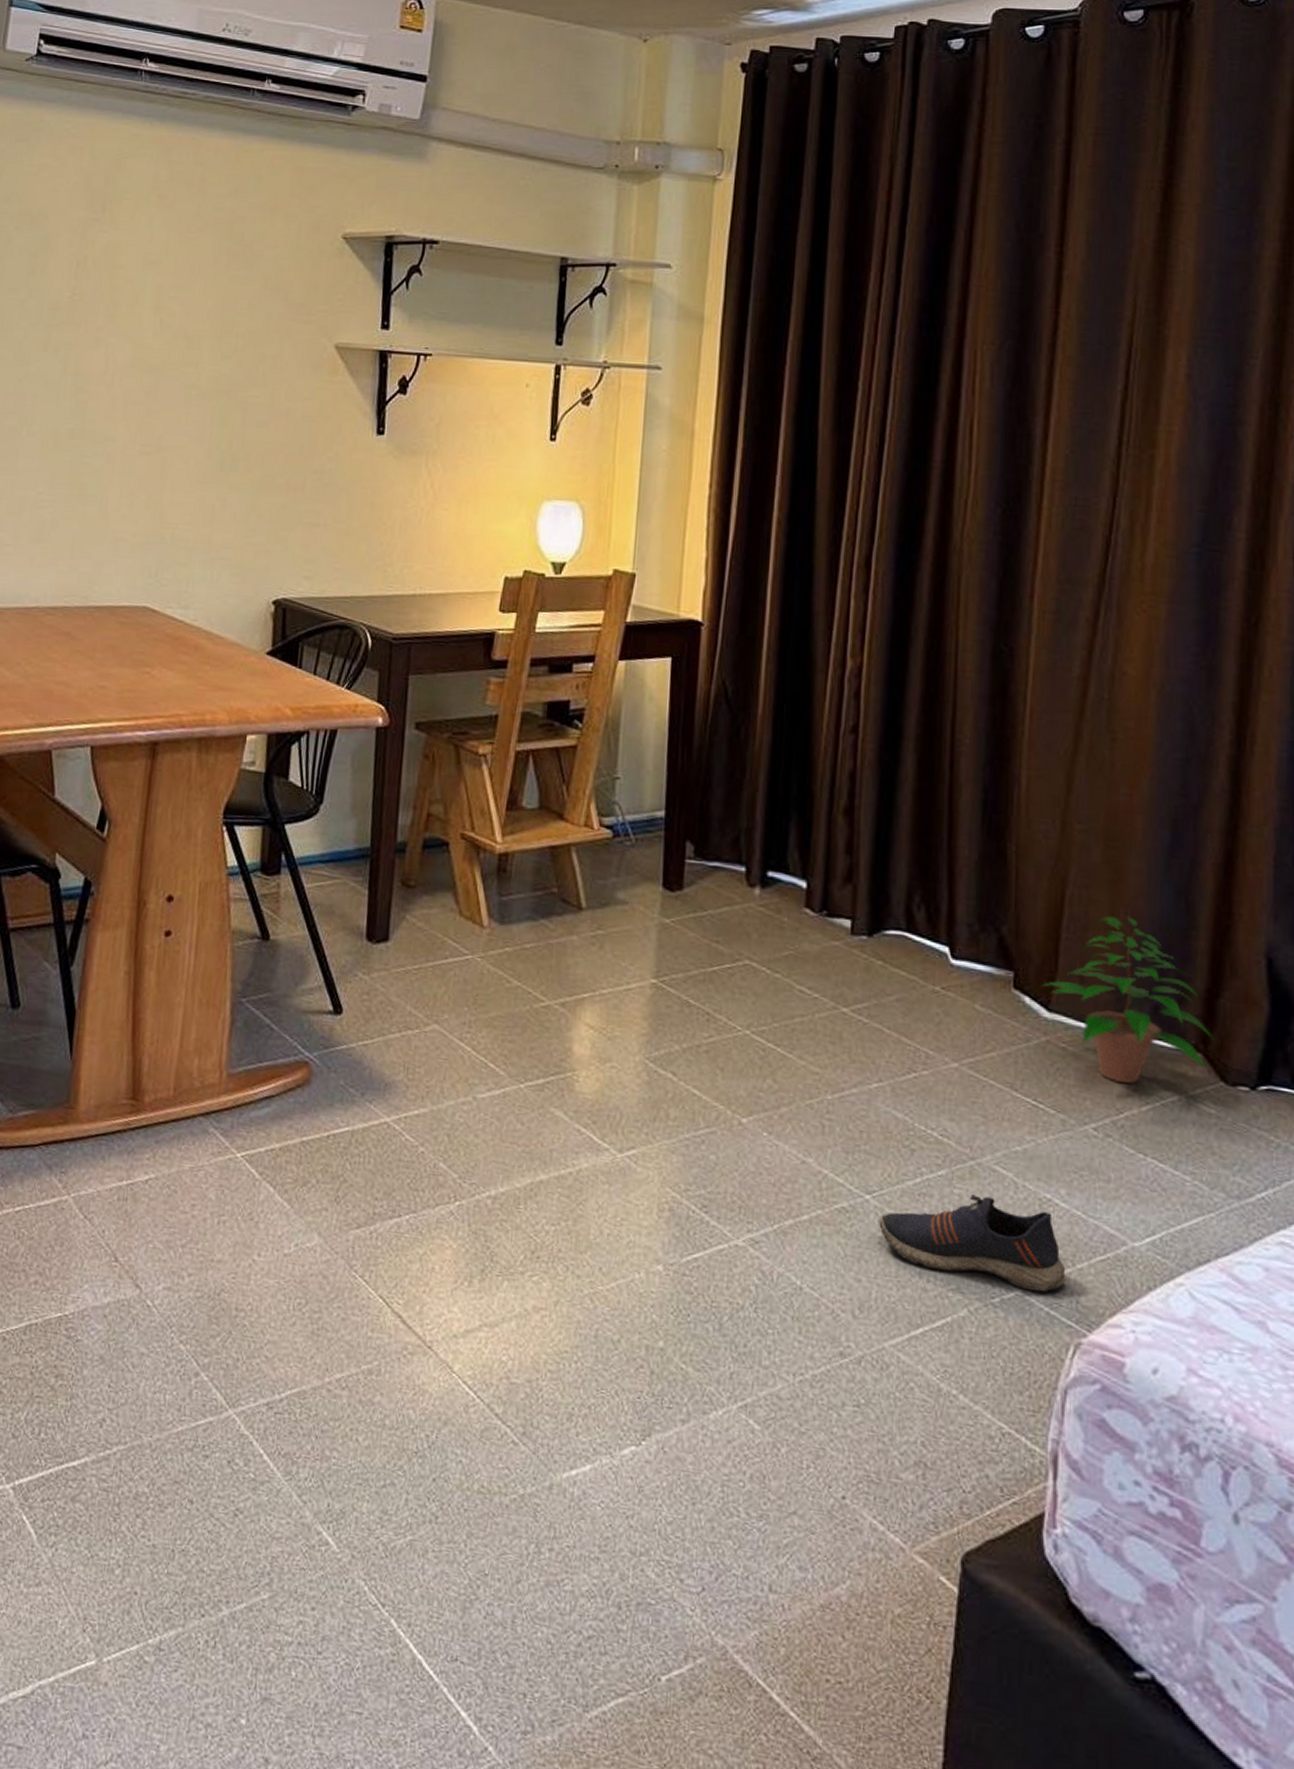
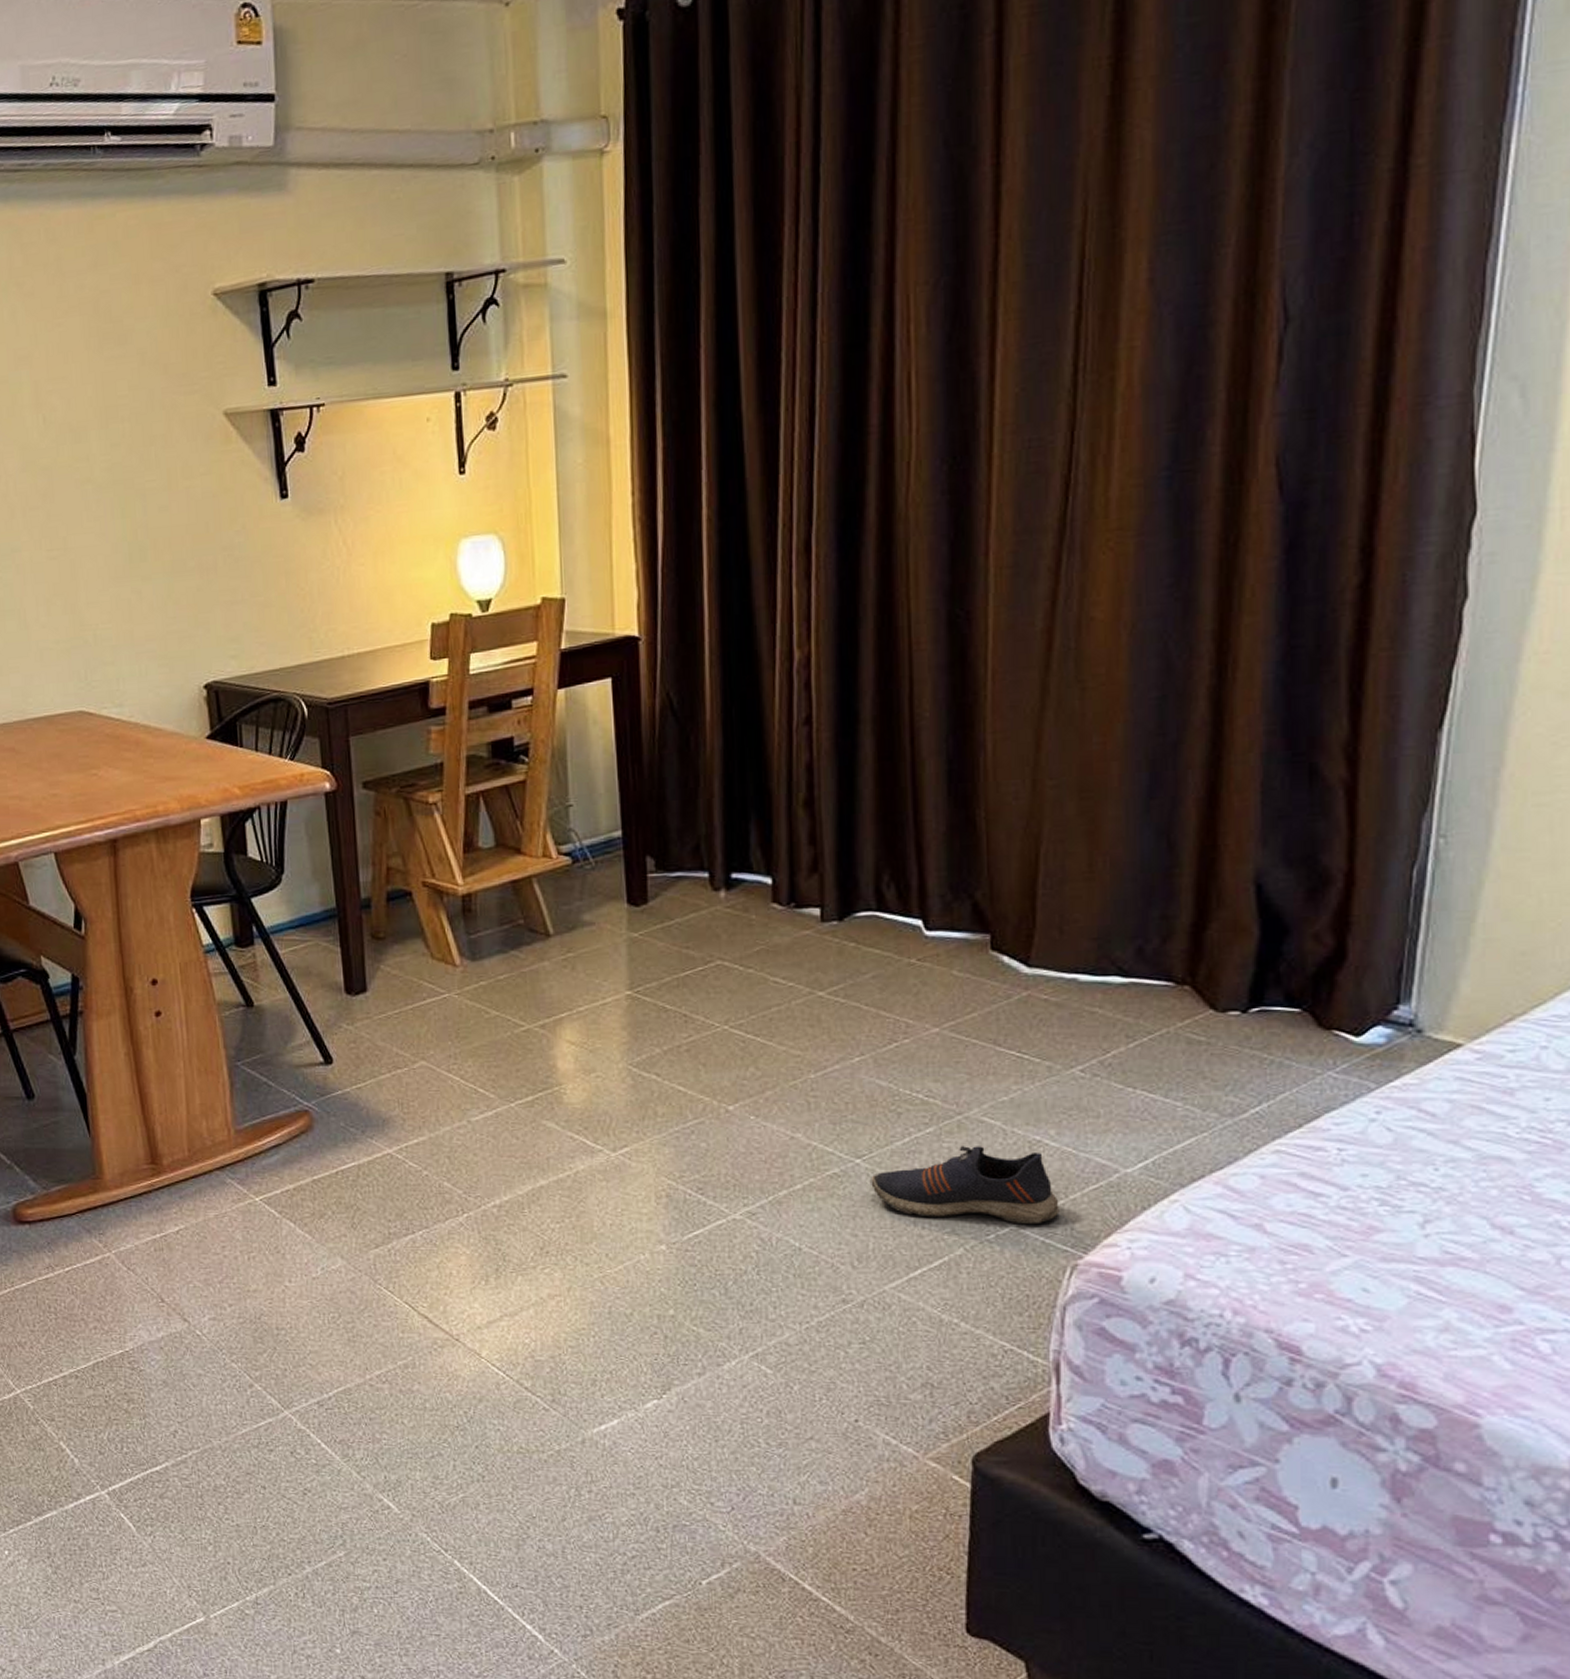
potted plant: present [1041,916,1214,1084] -> none [1019,864,1202,1025]

